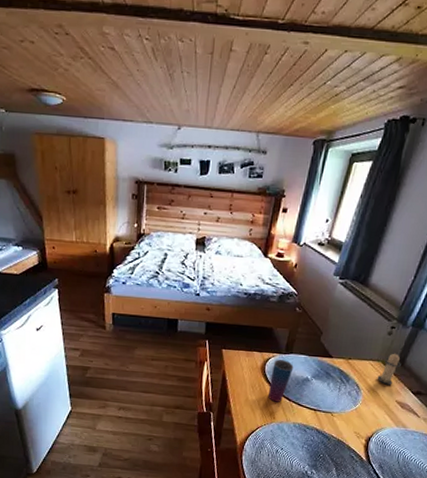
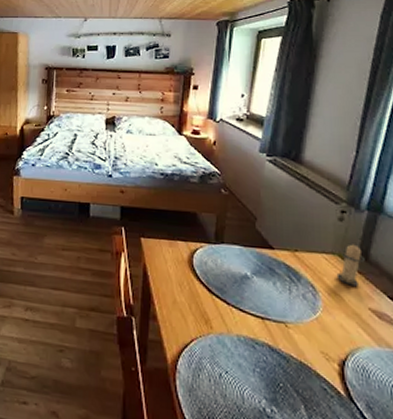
cup: present [268,359,294,402] -> none [201,251,228,306]

